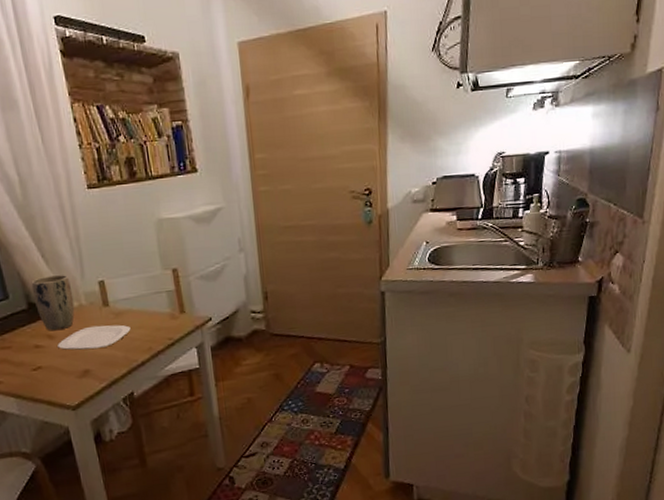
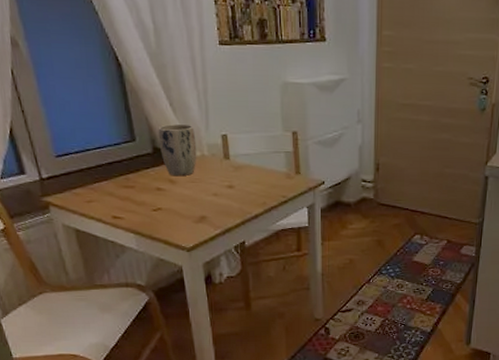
plate: present [57,324,131,350] -> none [178,176,248,198]

